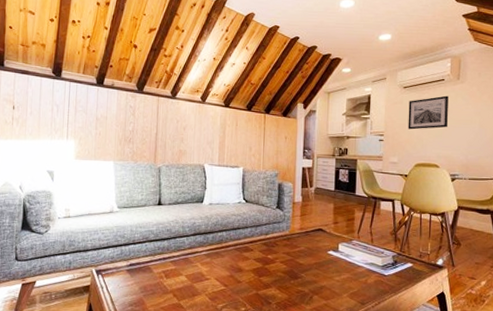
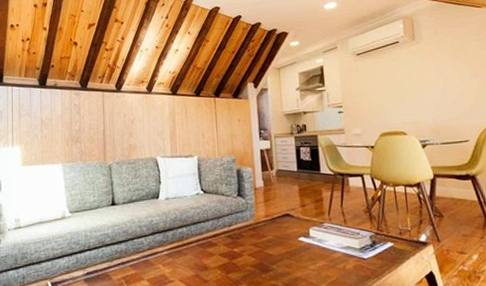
wall art: present [408,95,448,130] -> none [364,58,409,98]

